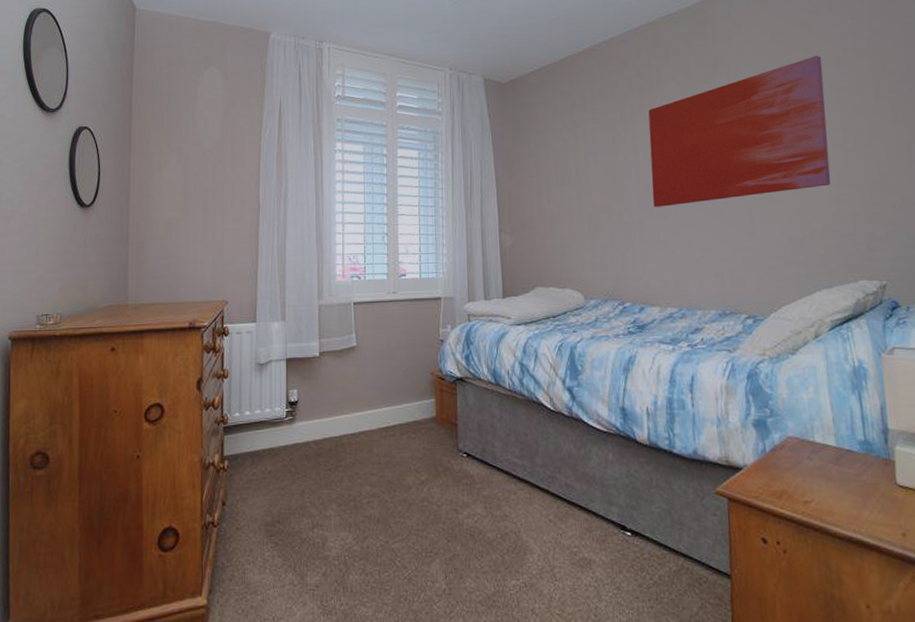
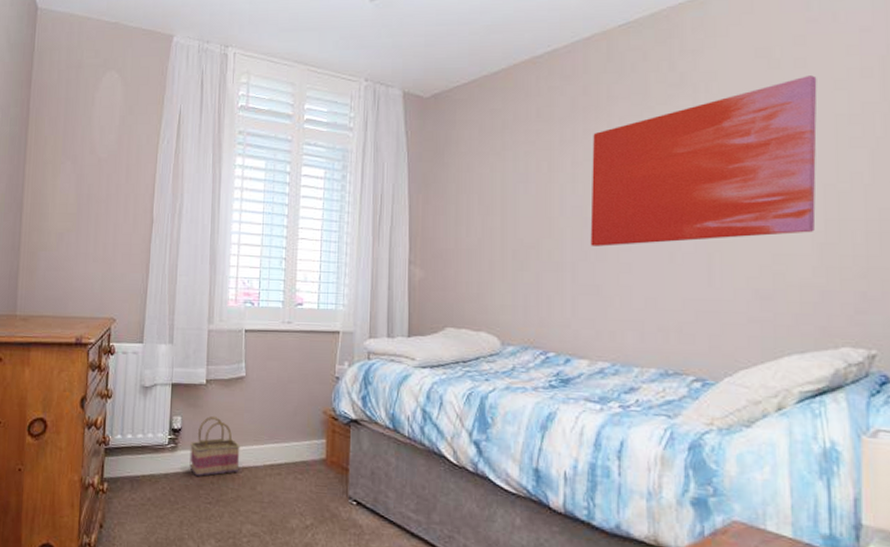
basket: none [307,387,356,446] -> present [189,416,240,477]

